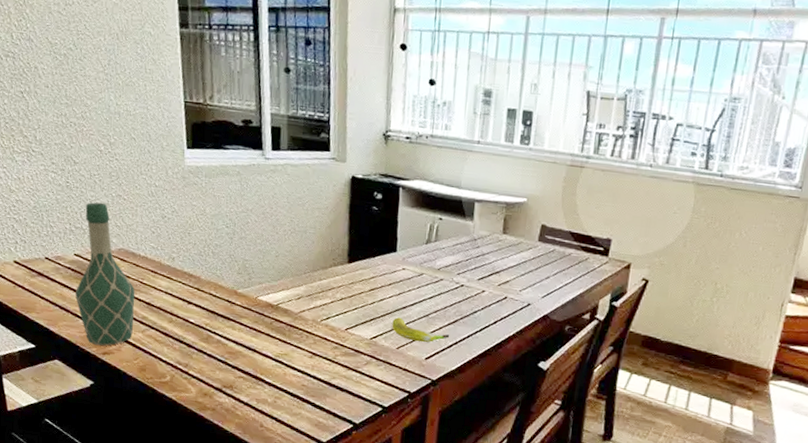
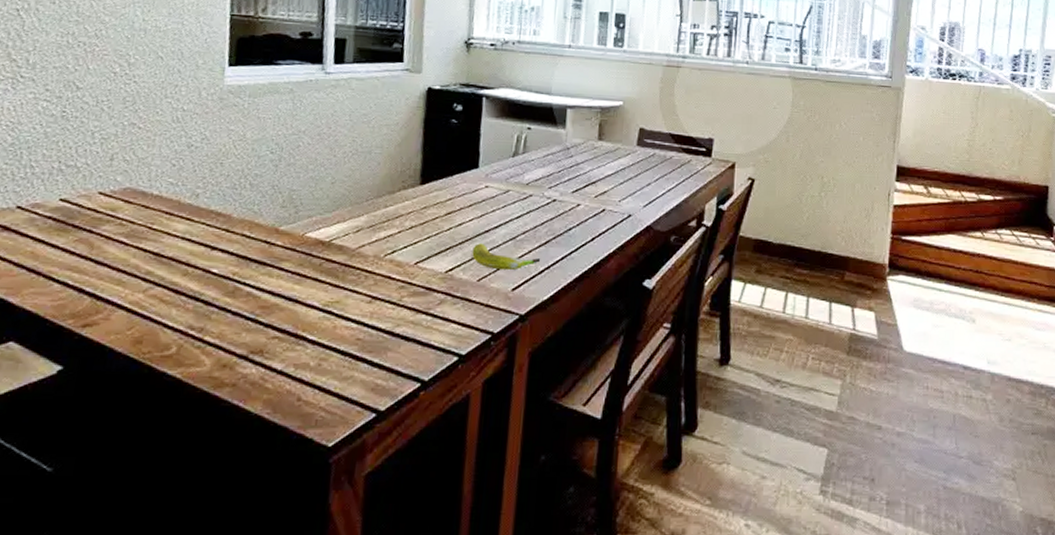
wine bottle: present [75,202,136,346] -> none [53,133,140,316]

